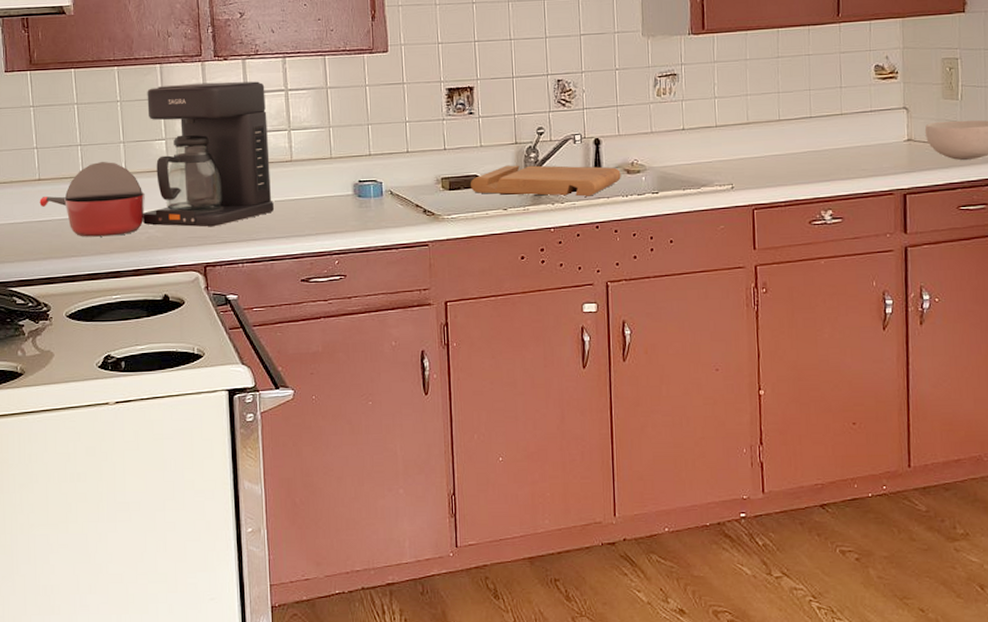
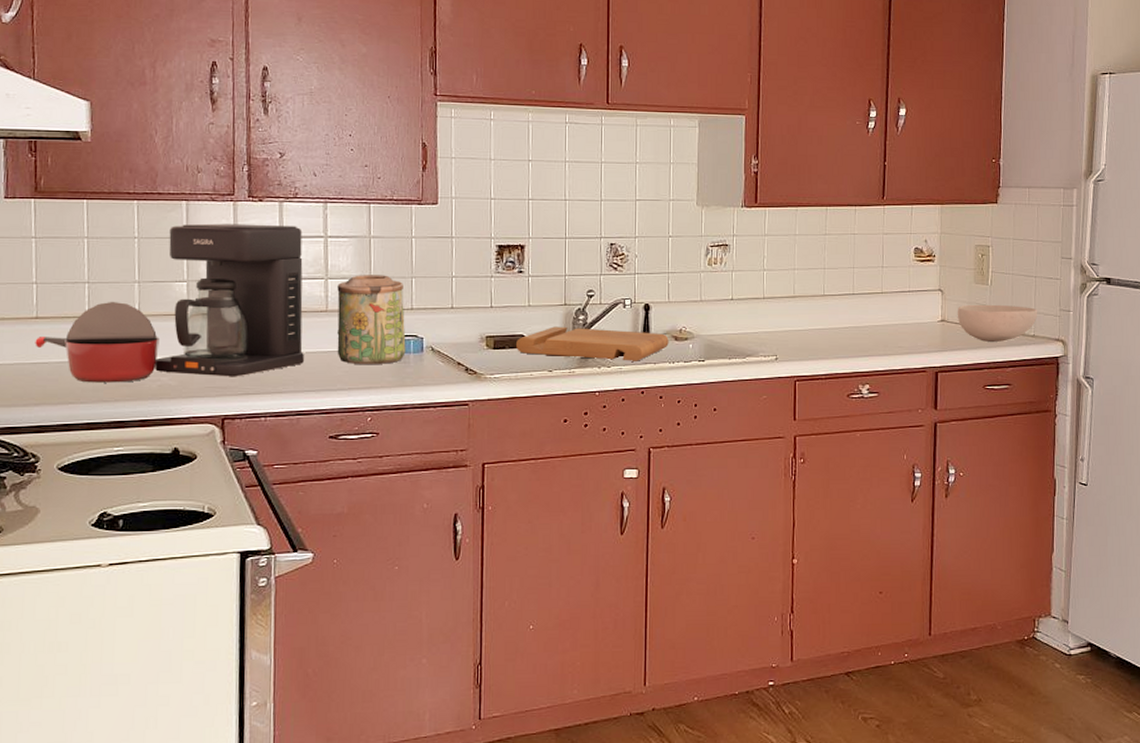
canister: none [300,123,367,211] -> present [337,275,406,365]

